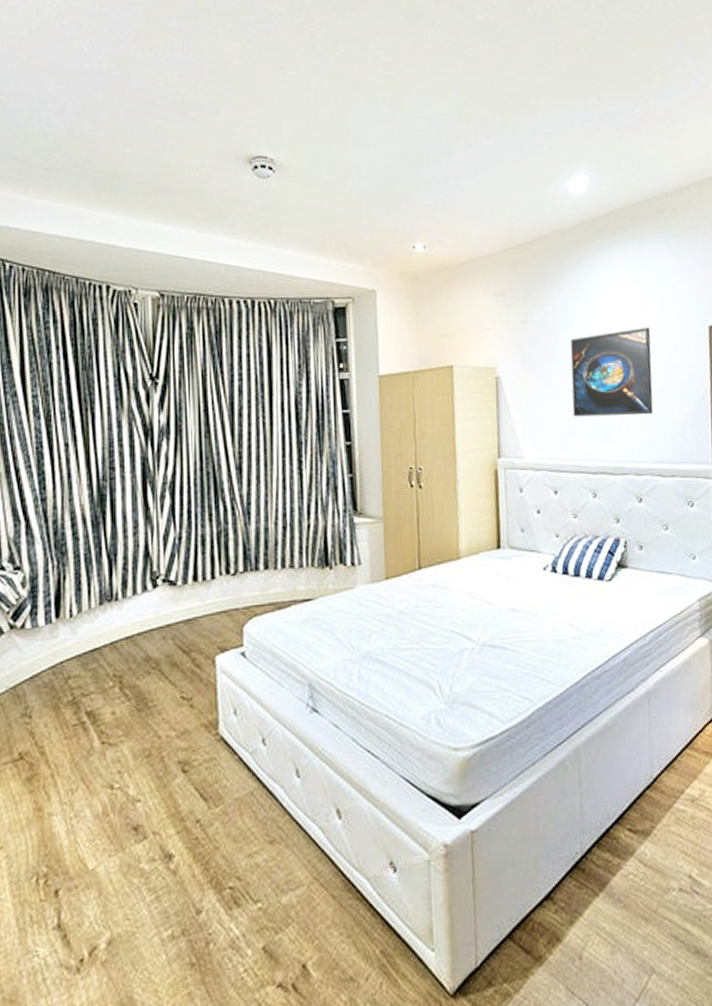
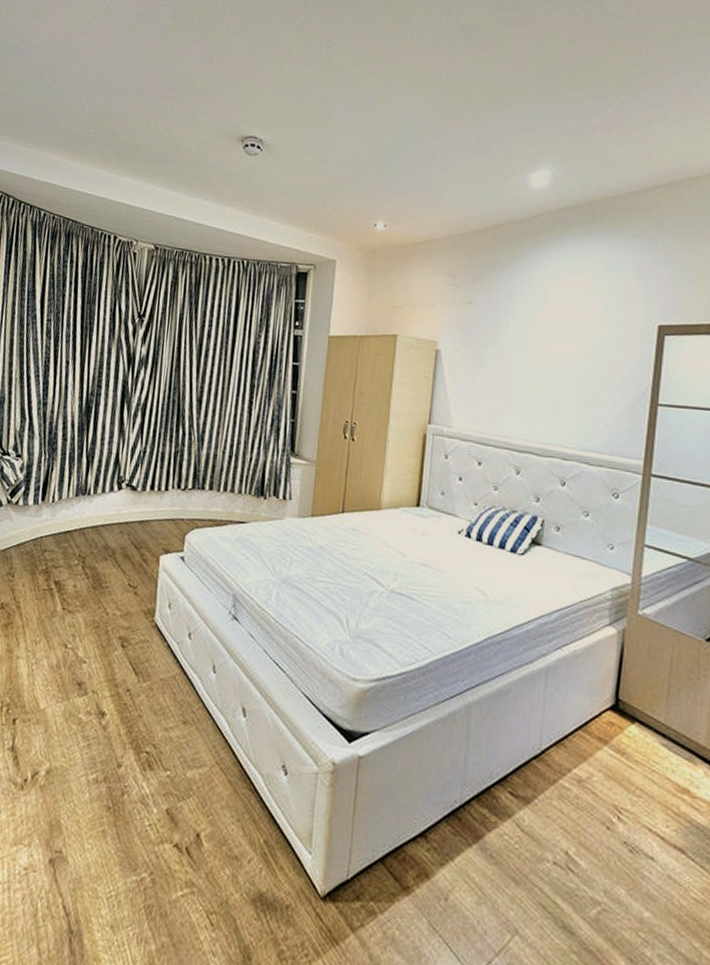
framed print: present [570,328,654,417] -> none [506,320,596,404]

